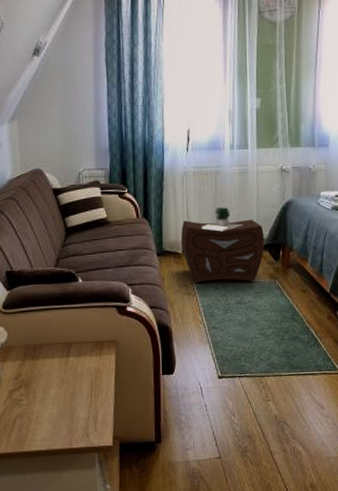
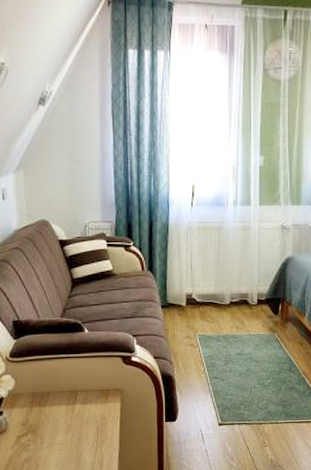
nightstand: present [181,207,264,283] -> none [185,262,264,335]

